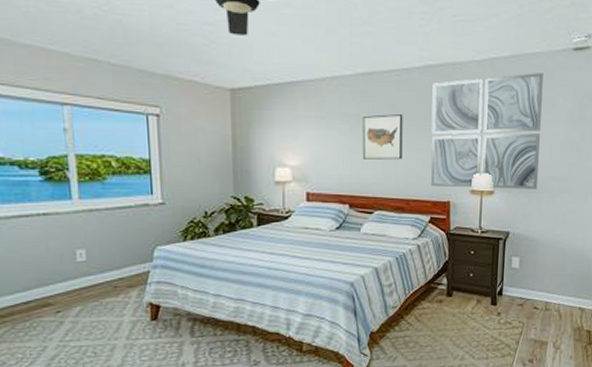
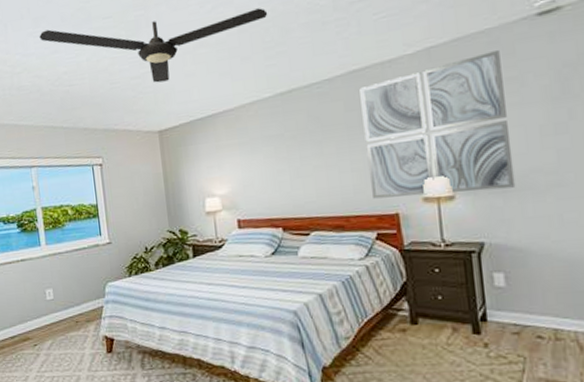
wall art: present [362,114,403,160] -> none [286,127,335,179]

